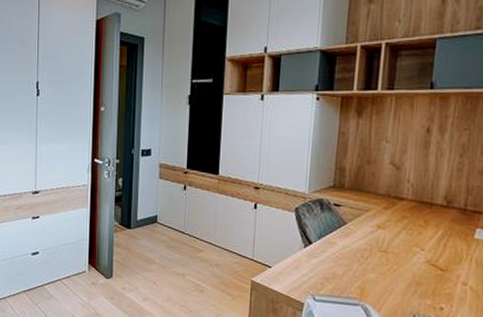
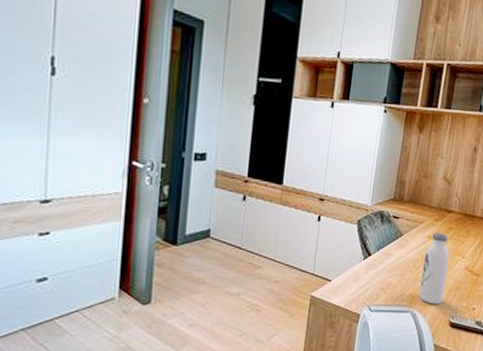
water bottle: none [370,222,405,300] -> present [419,233,450,305]

